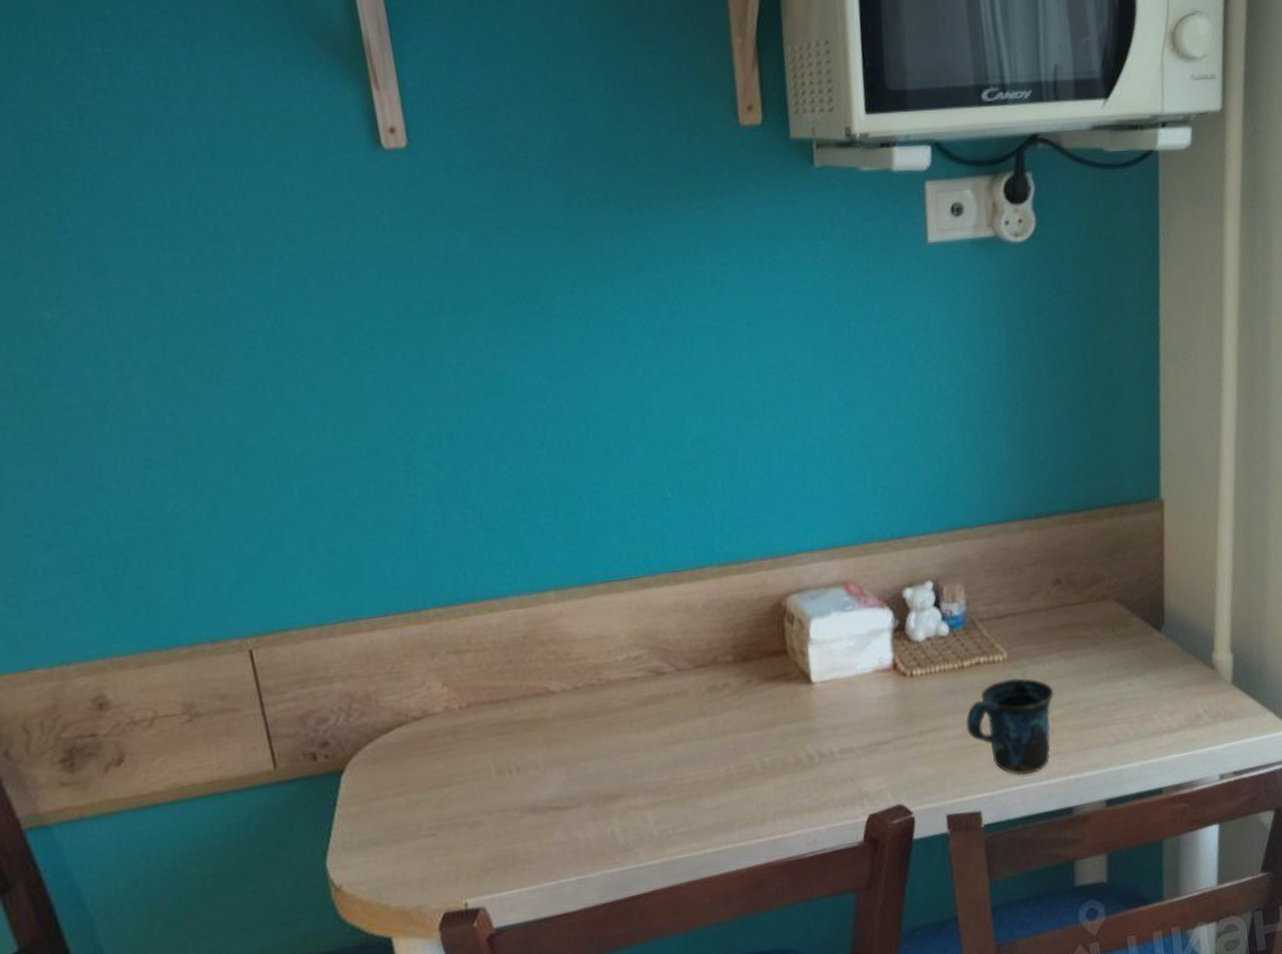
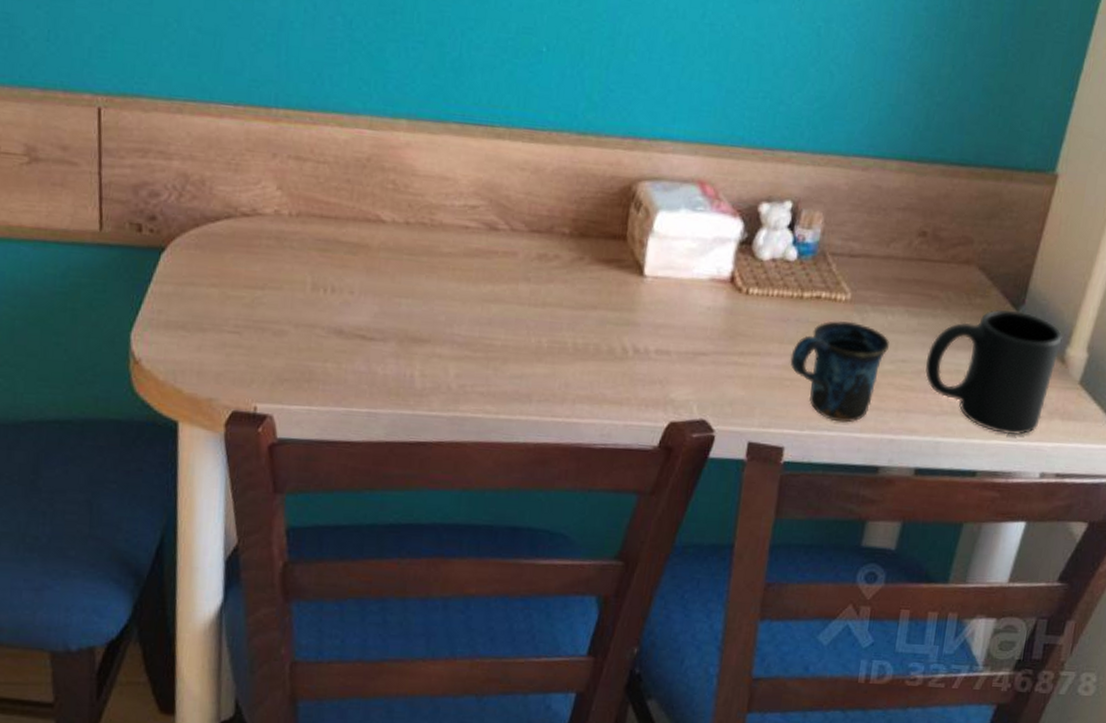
mug: none [1089,630,1207,748] -> present [925,309,1063,436]

